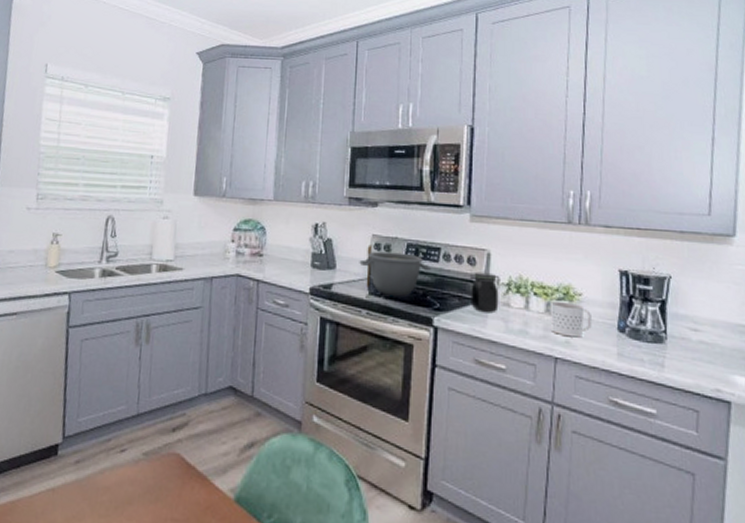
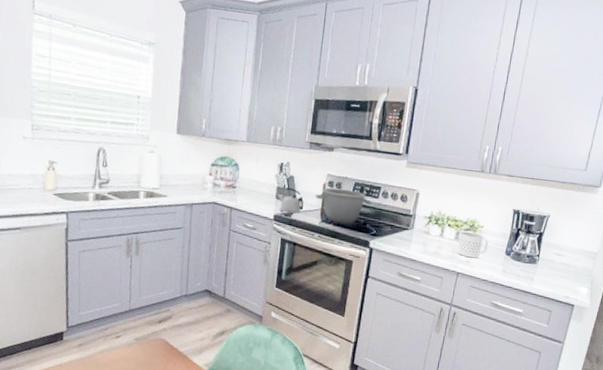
kettle: none [312,252,346,287] -> present [277,187,304,215]
jar: present [469,271,500,314] -> none [399,207,425,239]

